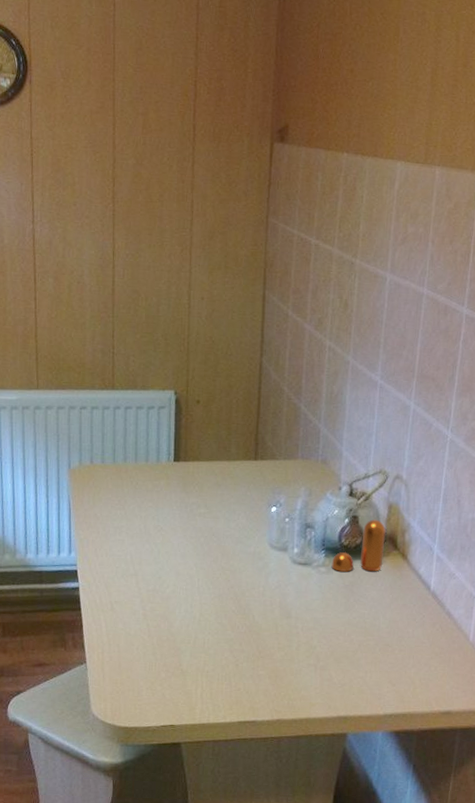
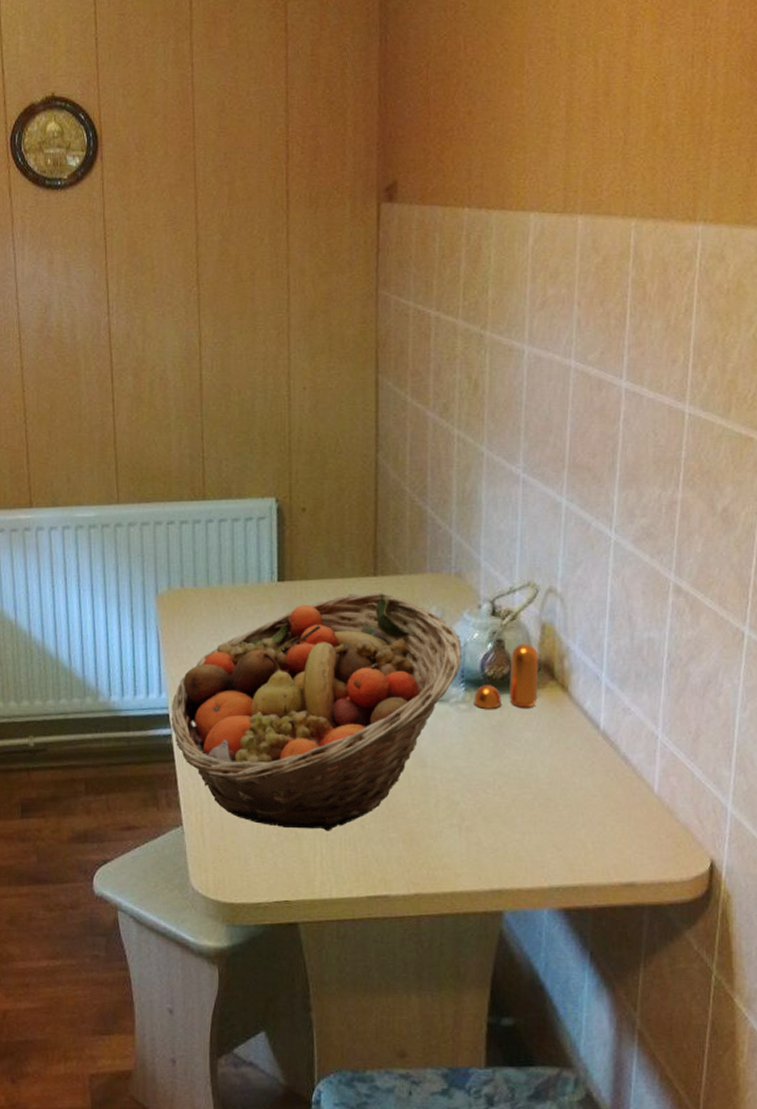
fruit basket: none [78,473,324,669] -> present [171,592,462,831]

